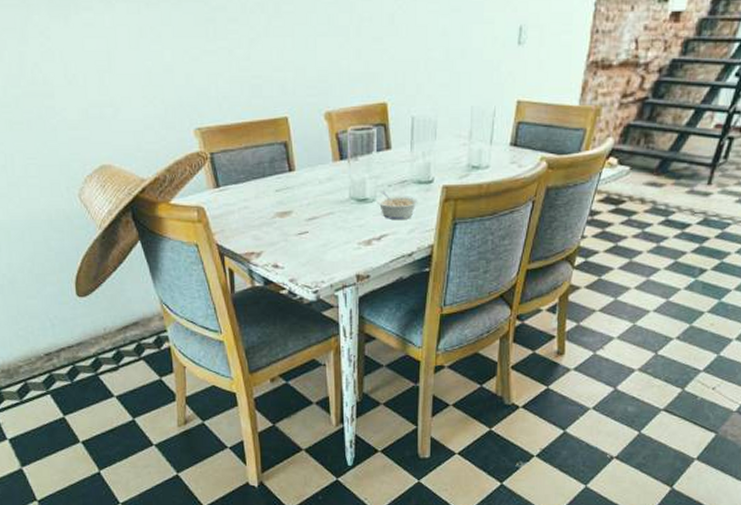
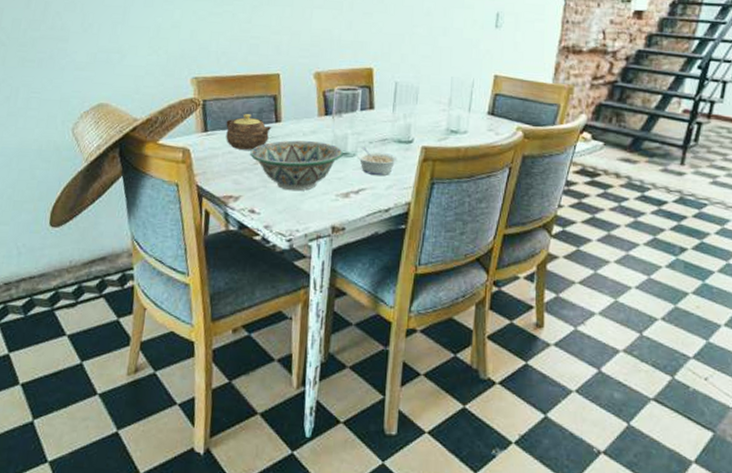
teapot: none [238,165,286,203] -> present [226,114,272,150]
decorative bowl: none [267,189,362,243] -> present [250,140,343,192]

